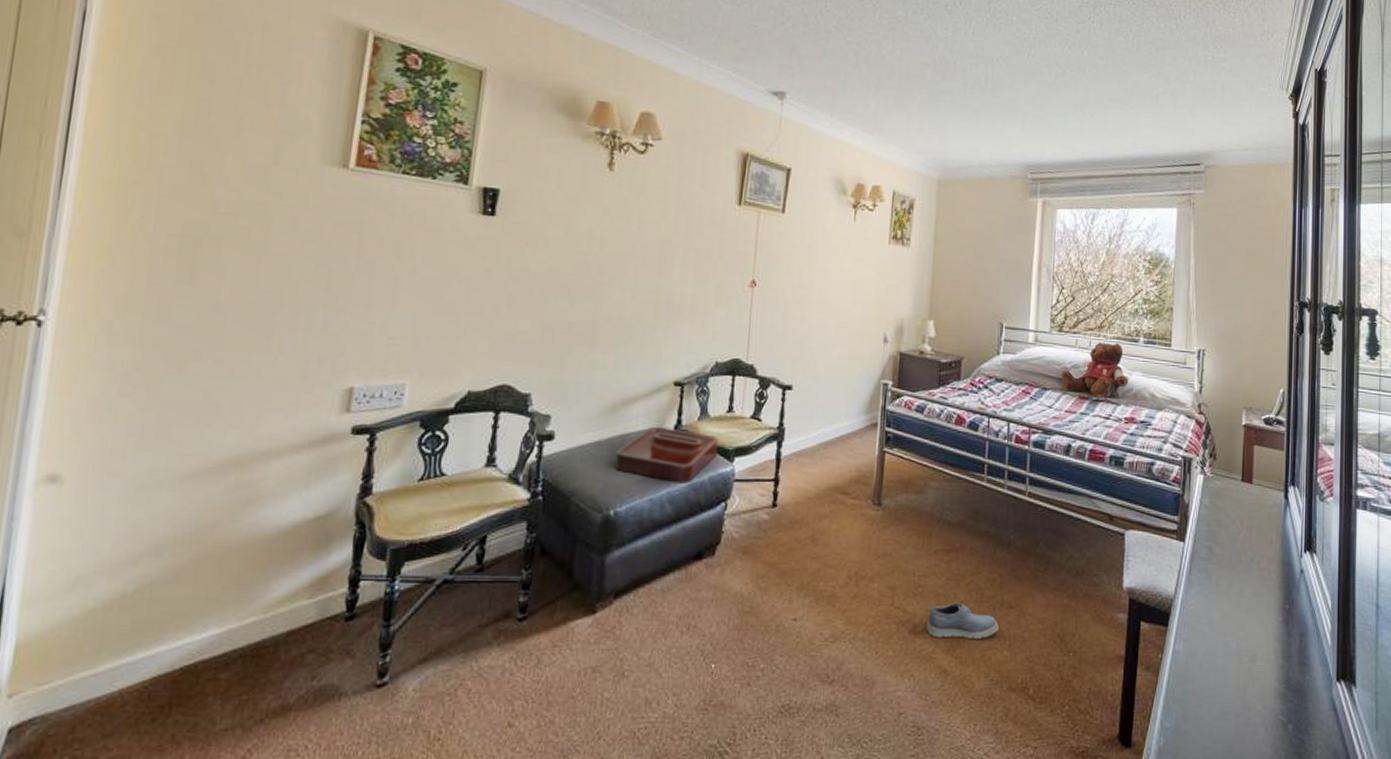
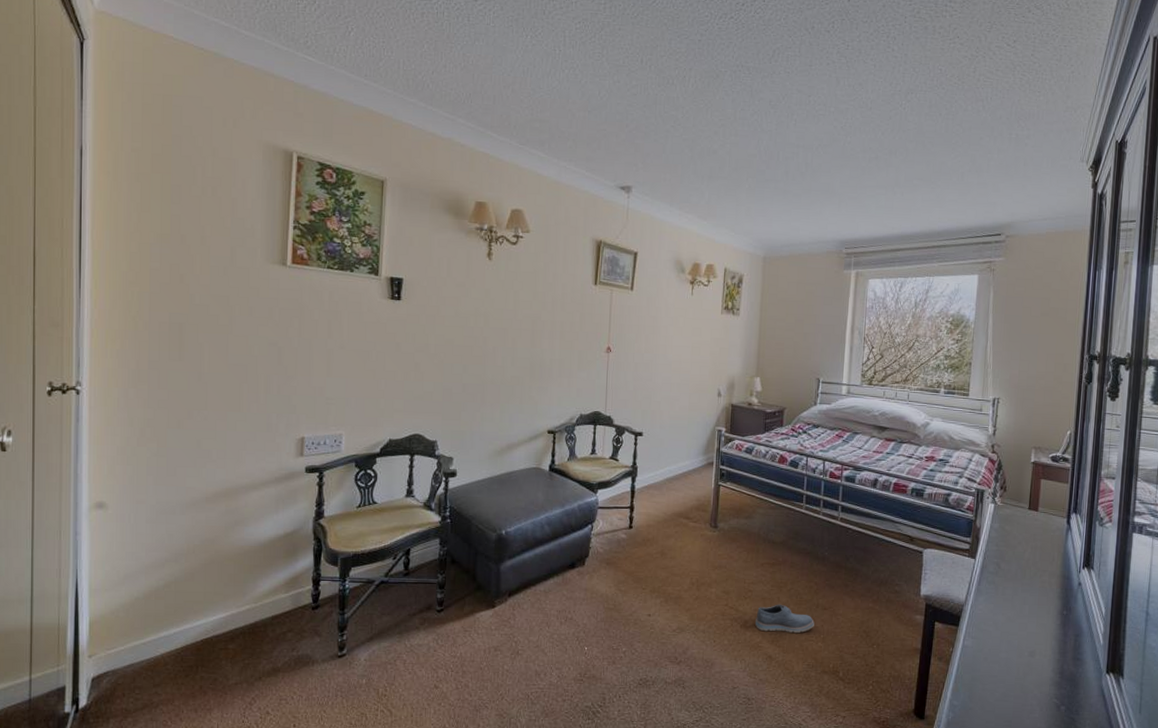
decorative tray: present [615,426,719,484] -> none [505,465,585,510]
teddy bear: present [1061,342,1129,399] -> none [870,393,930,441]

